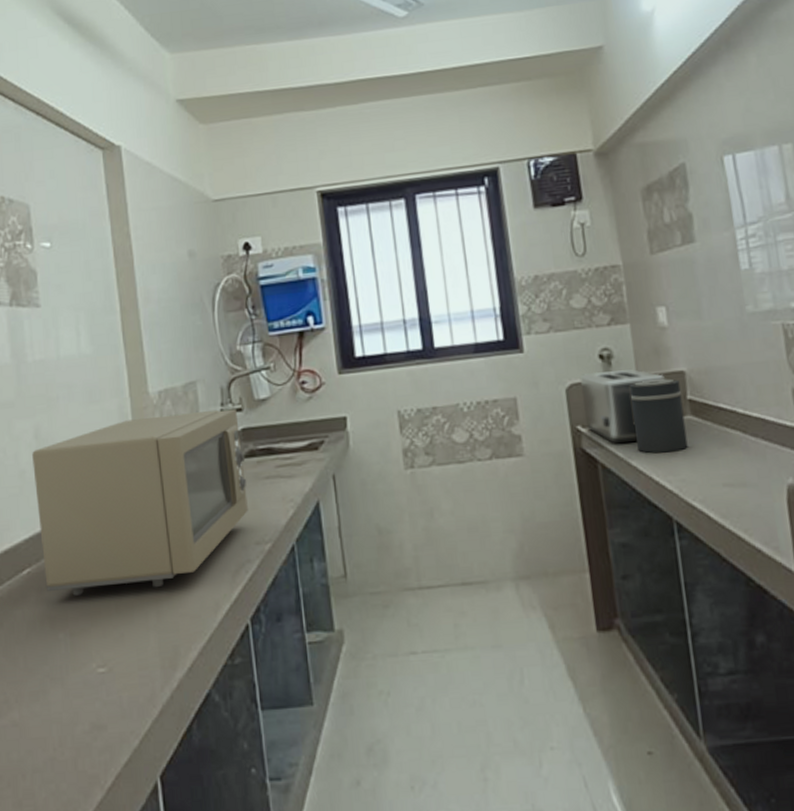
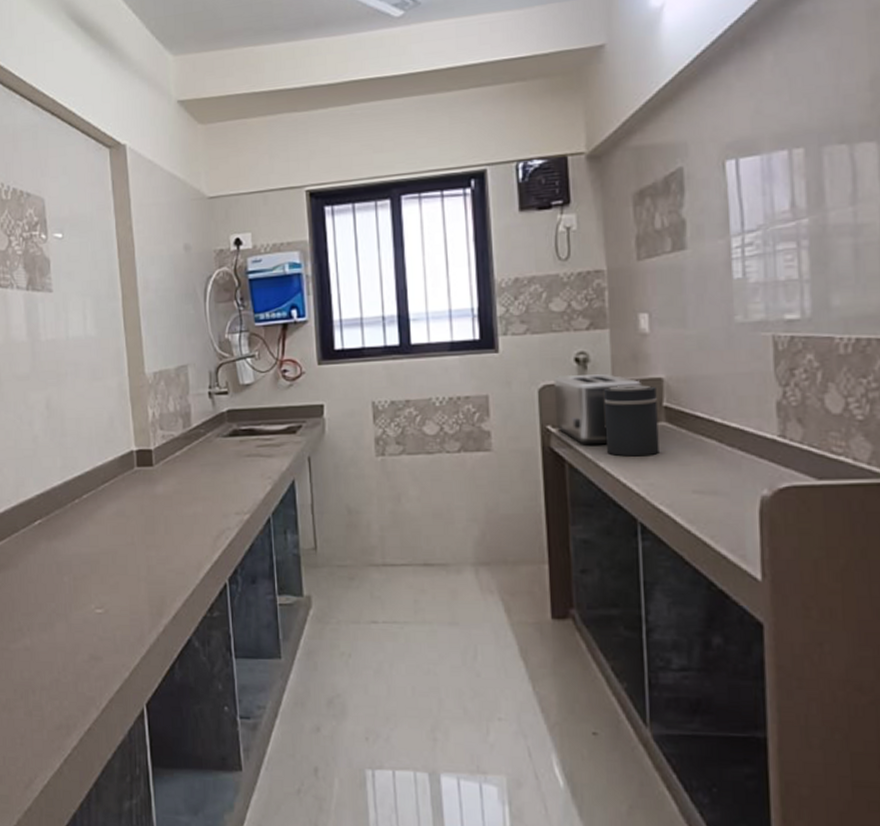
microwave: present [32,409,248,596] -> none [44,391,230,546]

